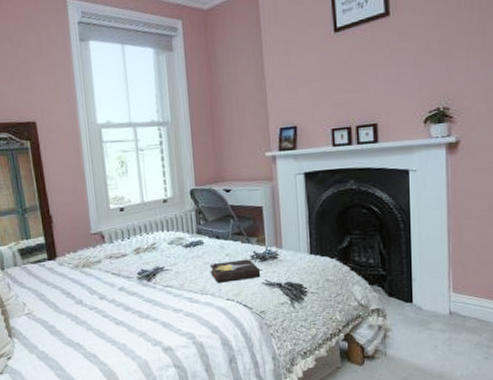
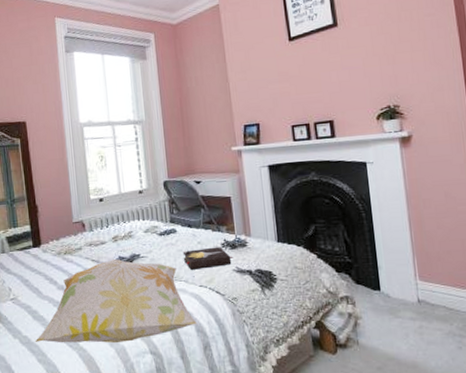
decorative pillow: none [52,272,223,358] -> present [35,259,197,343]

